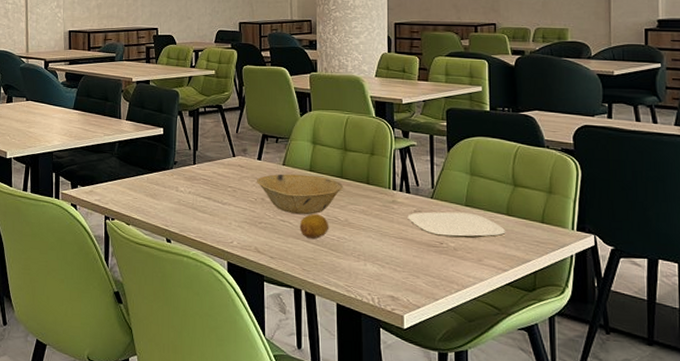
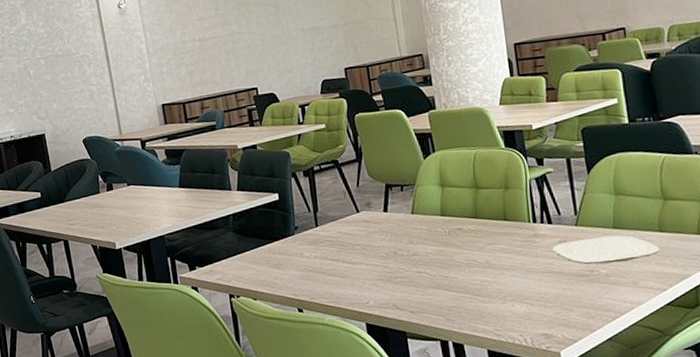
bowl: present [257,174,344,215] -> none [386,220,481,264]
fruit: present [299,214,328,239] -> none [437,260,469,287]

